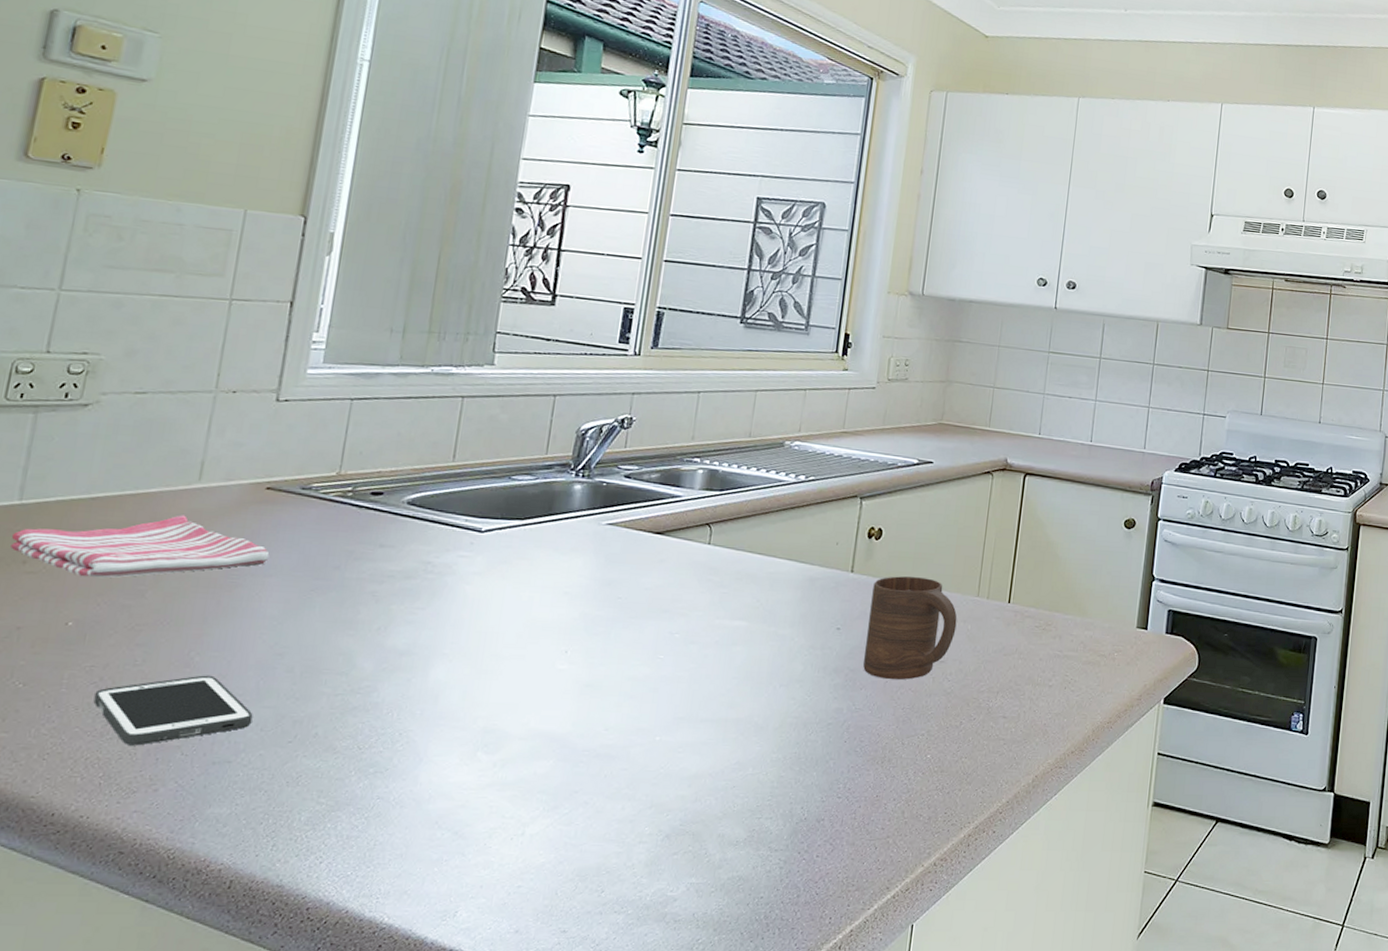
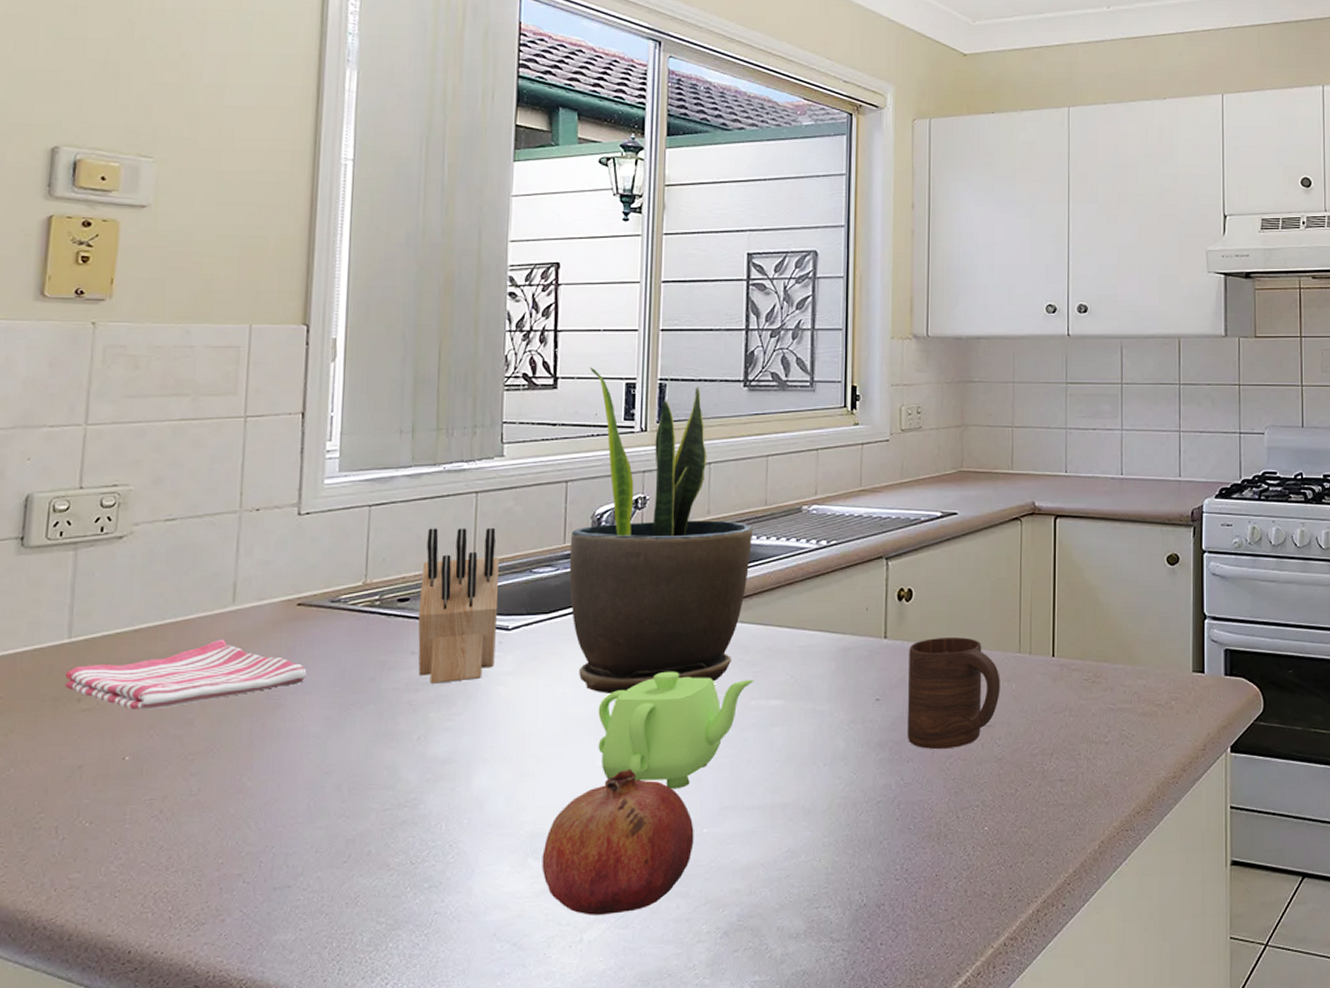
cell phone: present [93,675,253,746] -> none [156,799,307,877]
knife block: none [385,427,479,578] -> present [418,527,499,684]
fruit: none [491,674,647,811] -> present [542,768,694,915]
potted plant: none [546,288,735,602] -> present [569,367,753,695]
teapot: none [559,584,721,697] -> present [598,671,754,790]

